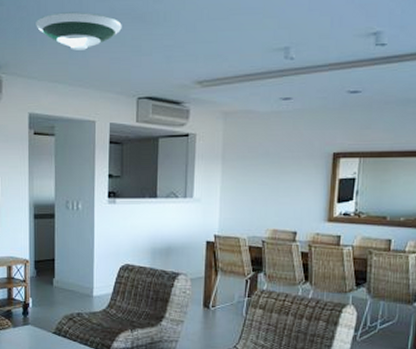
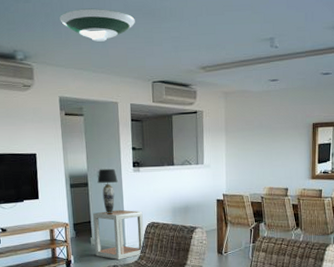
side table: none [57,247,116,306] -> present [92,209,145,260]
table lamp: none [65,198,89,252] -> present [97,168,118,214]

